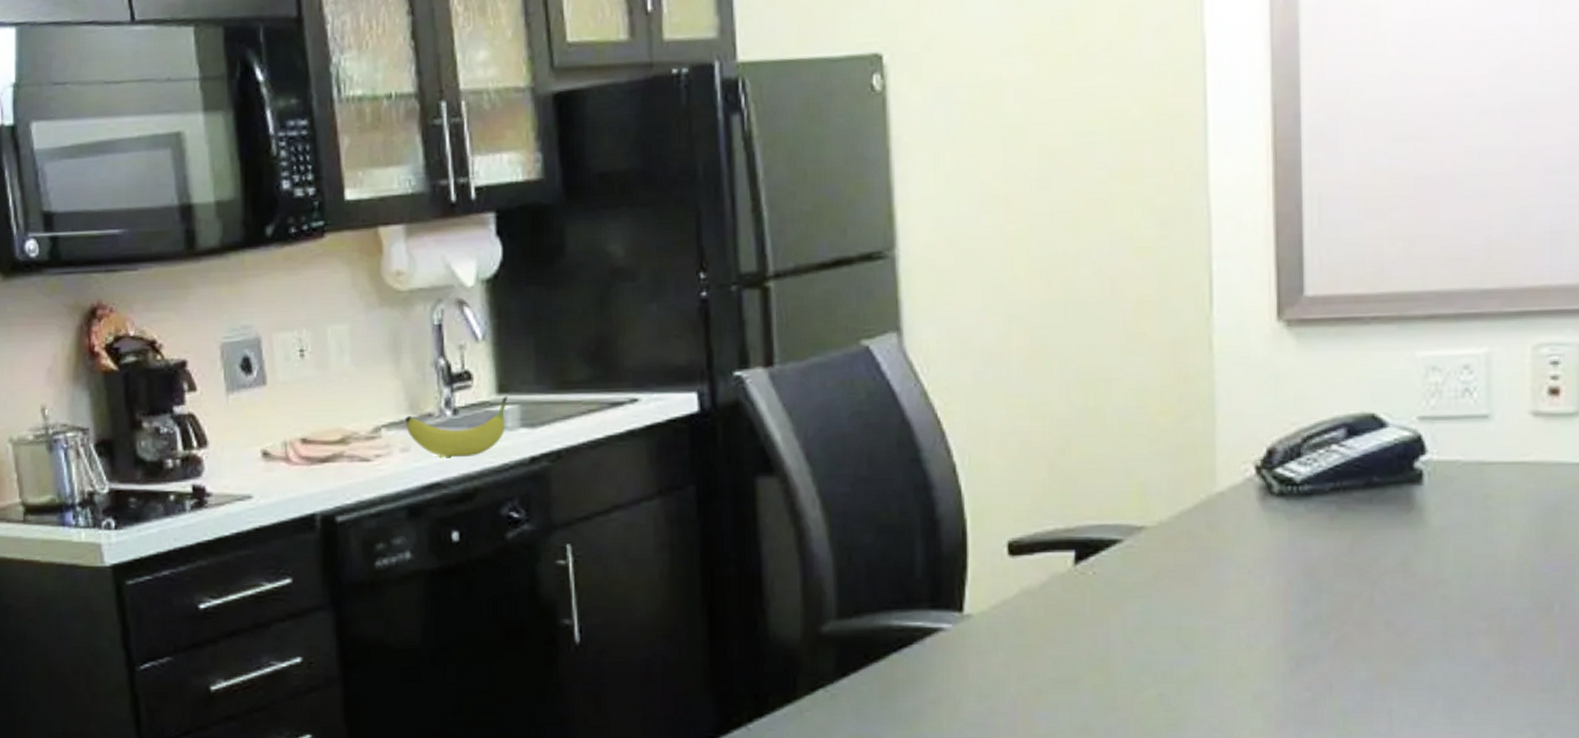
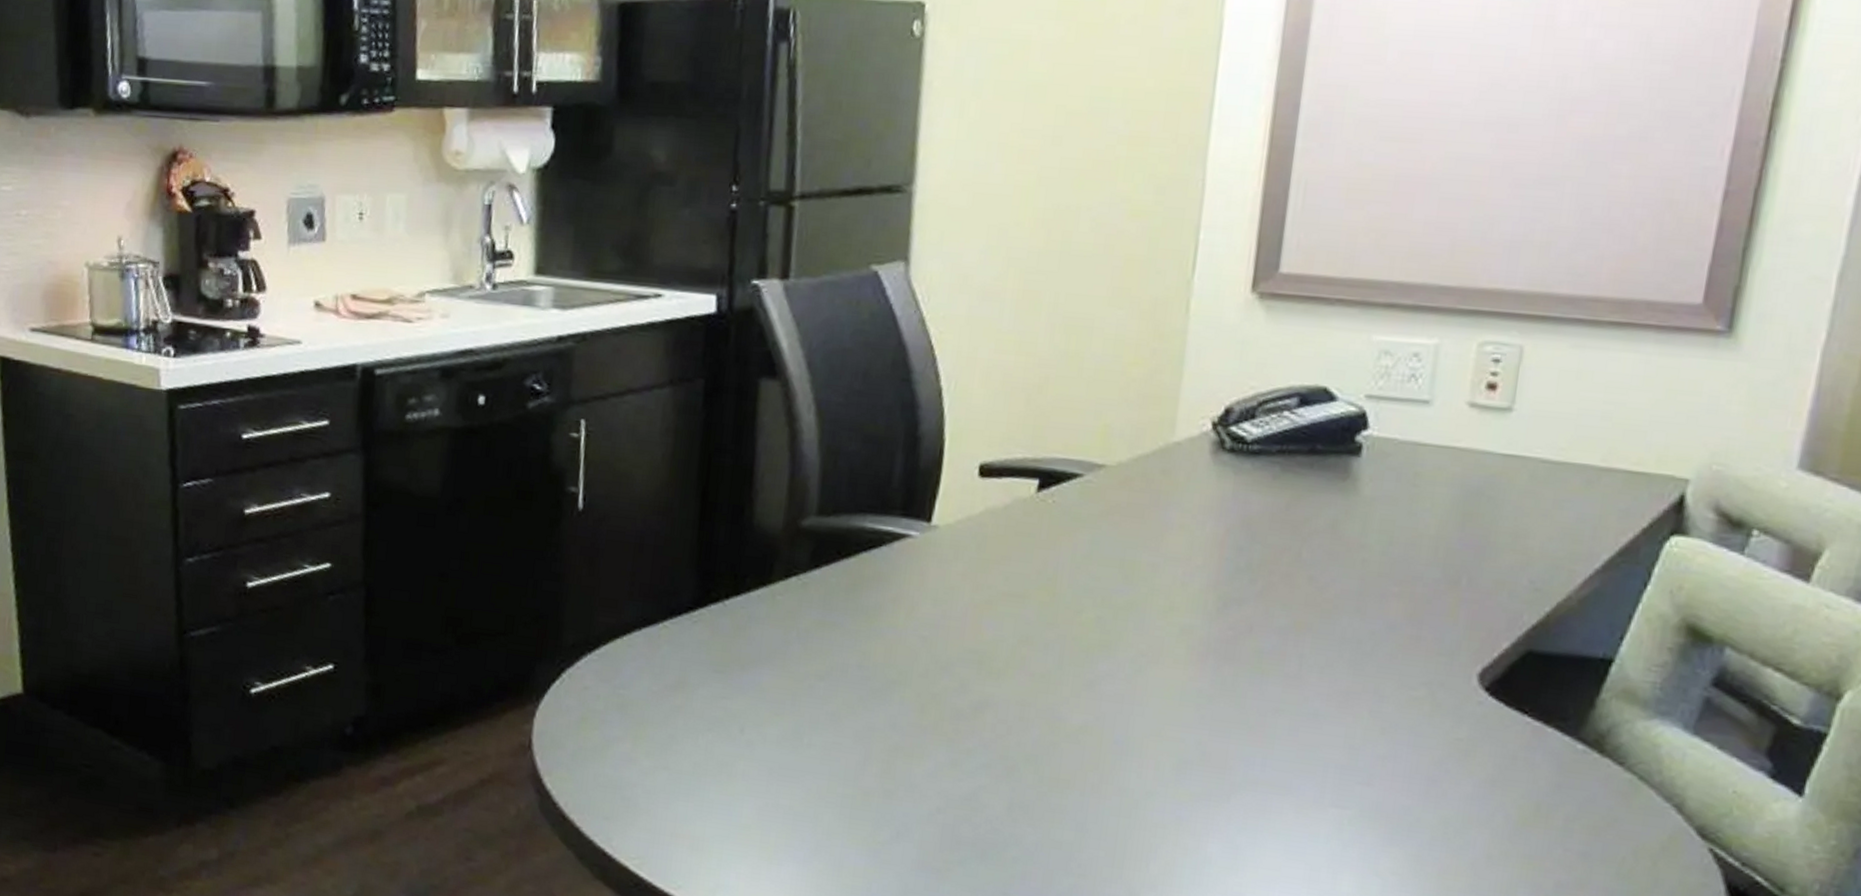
fruit: present [404,396,509,458] -> none [447,278,545,330]

